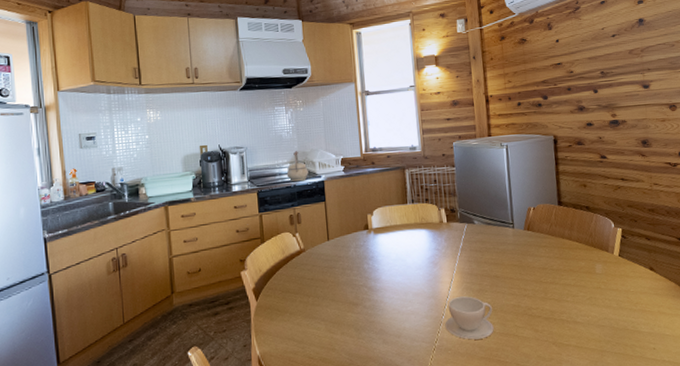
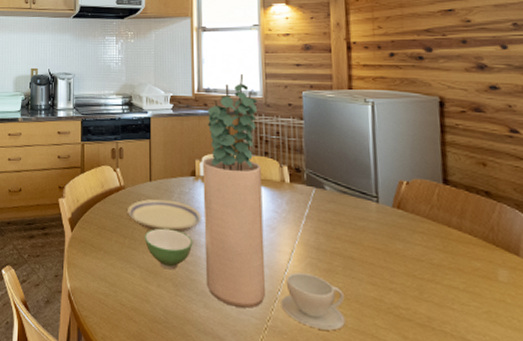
kettle: present [286,151,309,182] -> none [112,83,135,115]
plate: none [309,254,377,285] -> present [128,199,202,233]
bowl: none [326,280,370,318] -> present [144,228,193,270]
vase: none [373,131,433,337] -> present [202,73,266,308]

